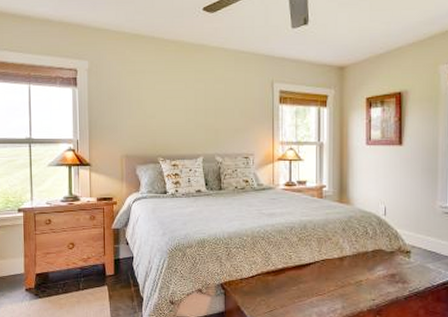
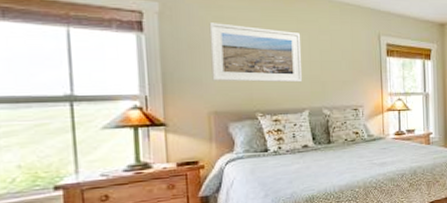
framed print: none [124,76,199,130] -> present [209,23,303,83]

